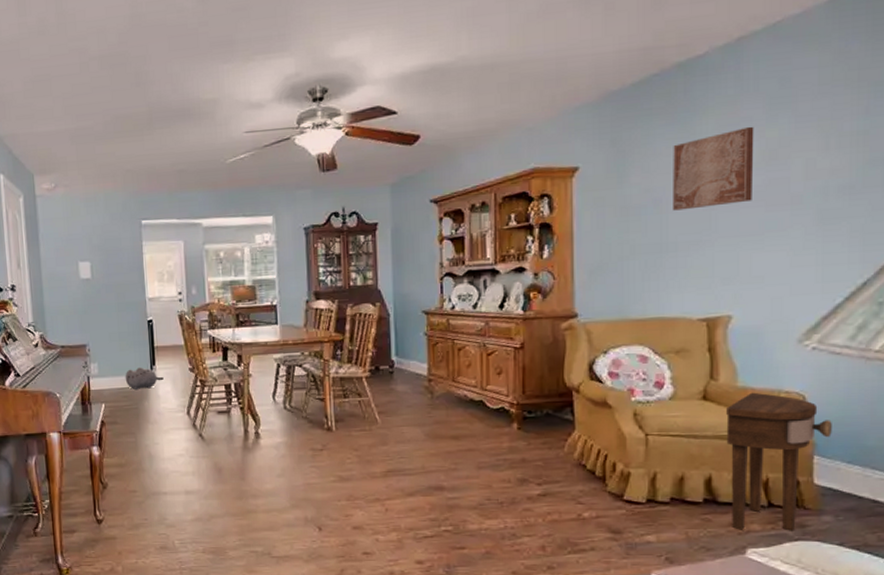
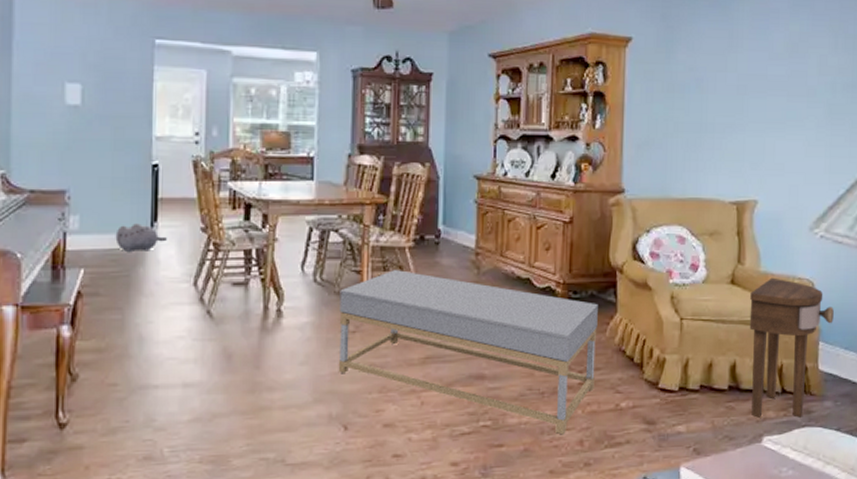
coffee table: none [307,397,555,541] -> present [338,270,598,435]
wall art: present [673,126,754,211] -> none [712,18,781,92]

